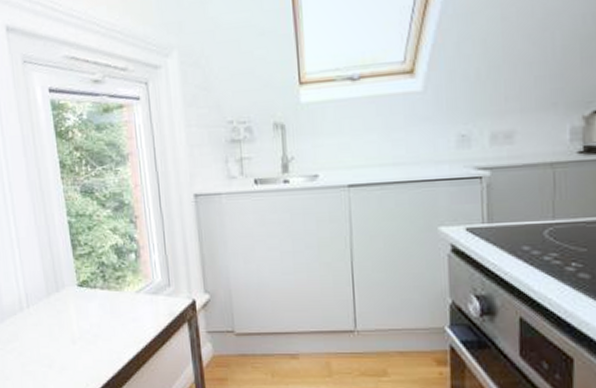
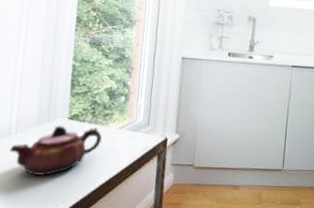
teapot: none [26,293,119,353] -> present [10,126,102,176]

